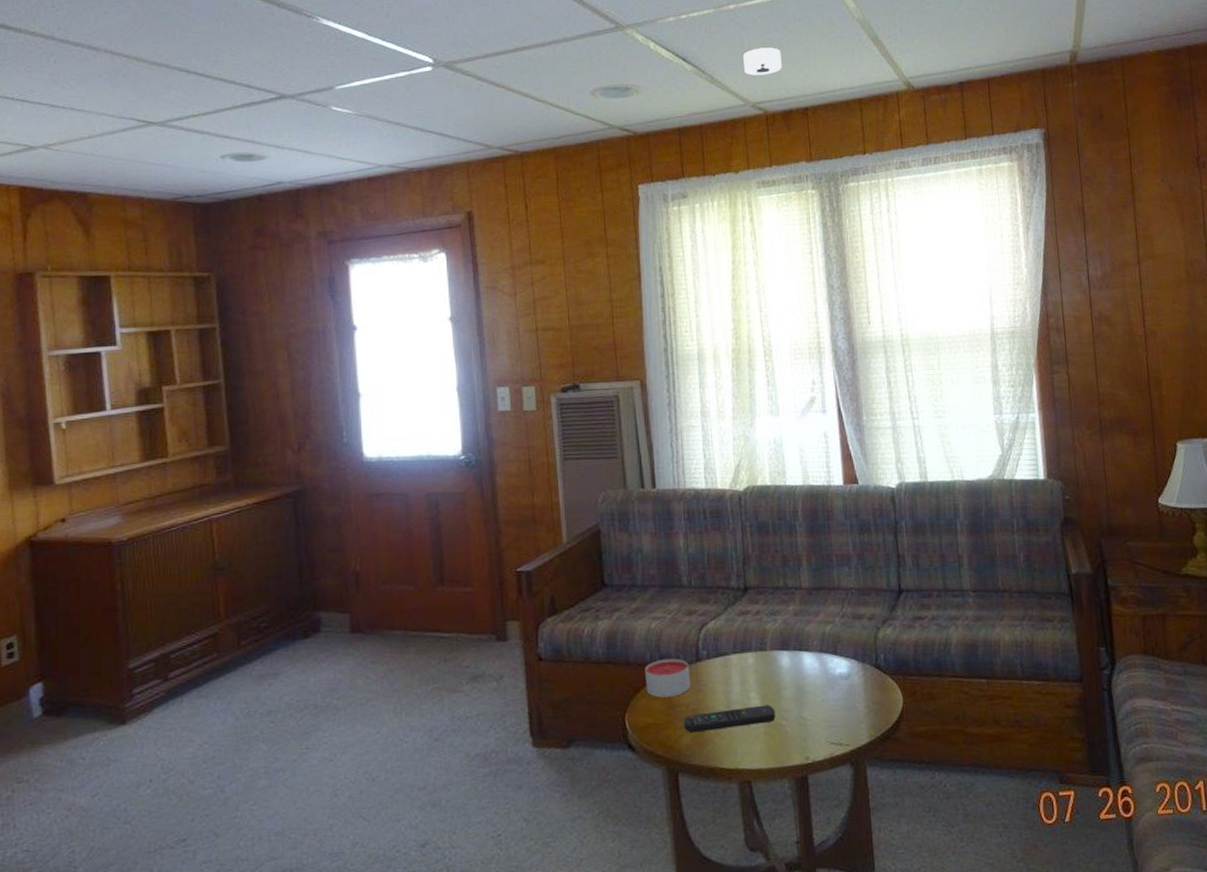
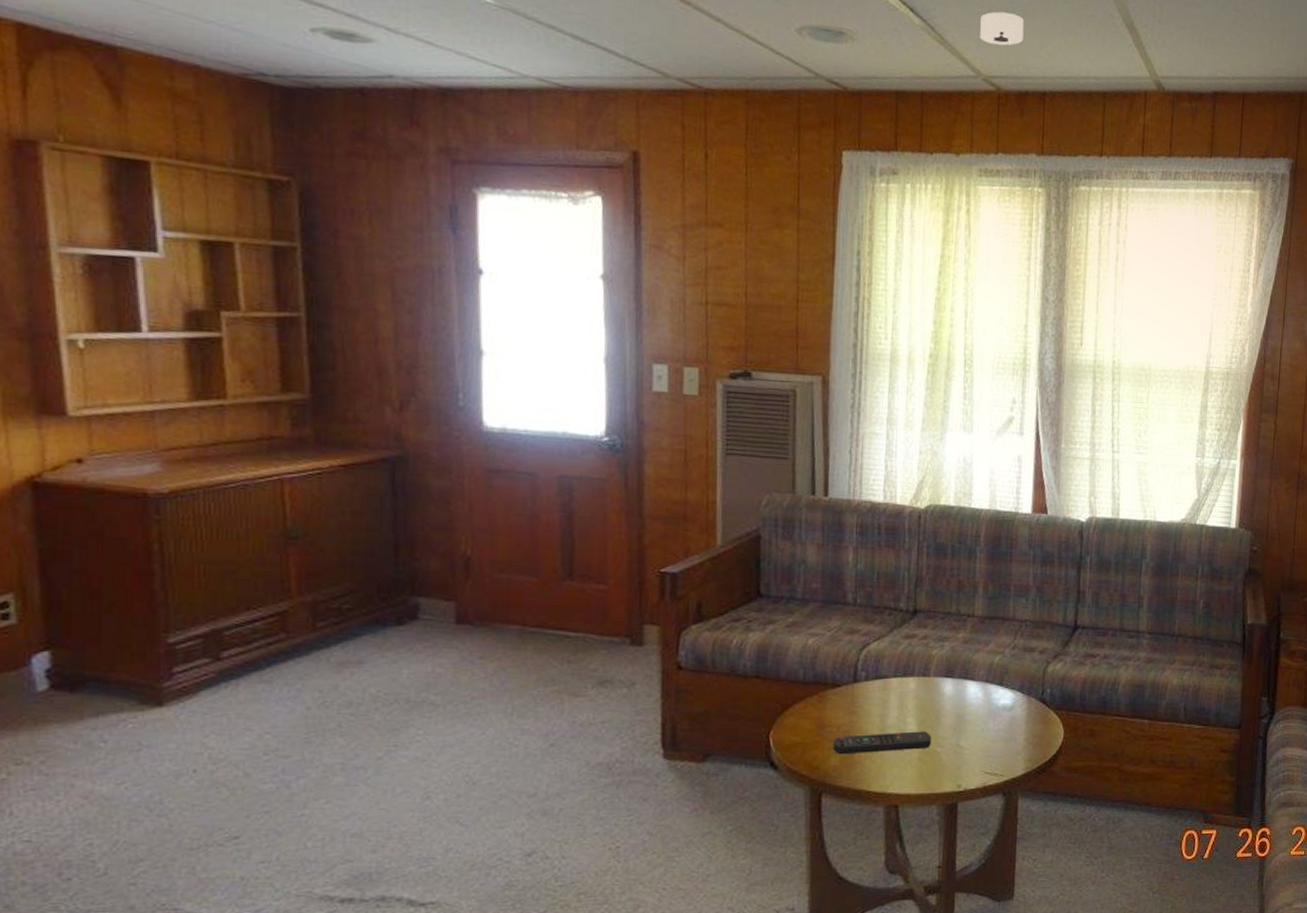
candle: present [645,658,690,698] -> none [795,677,845,717]

